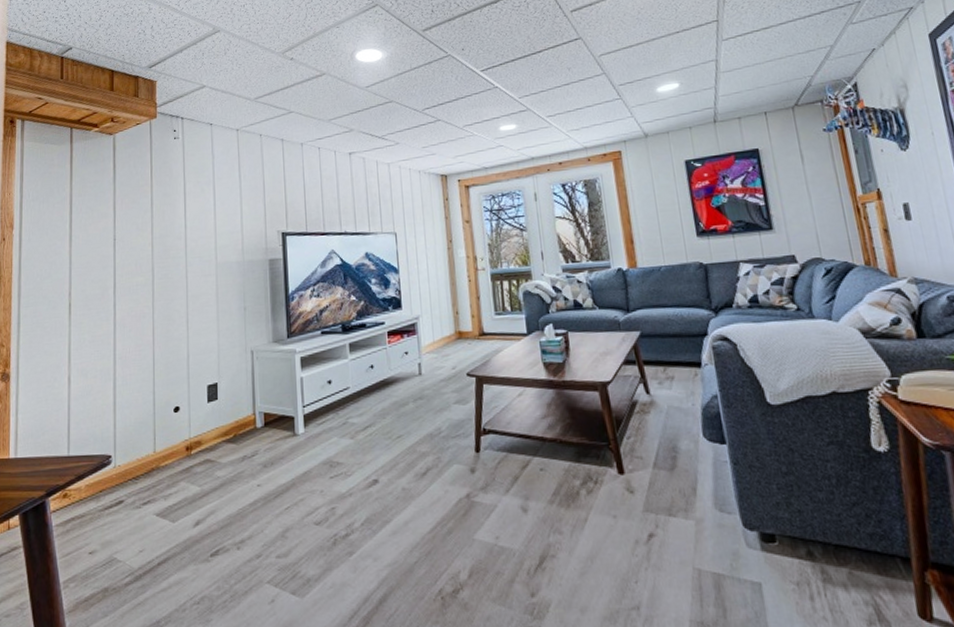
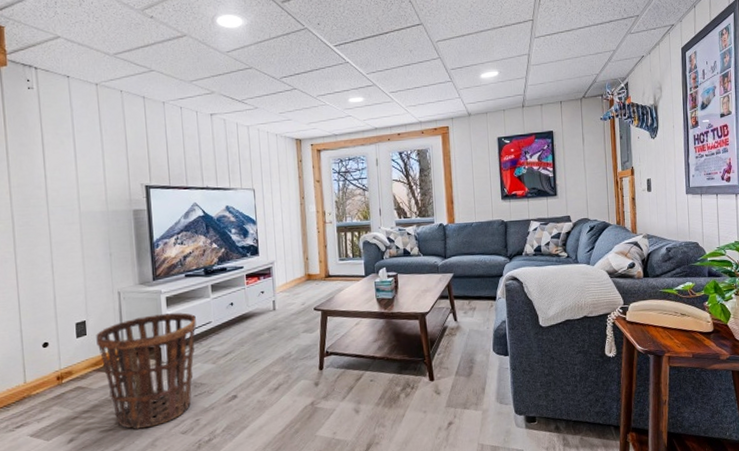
basket: none [227,376,333,515] -> present [96,312,196,429]

